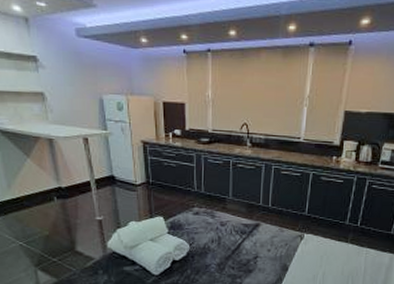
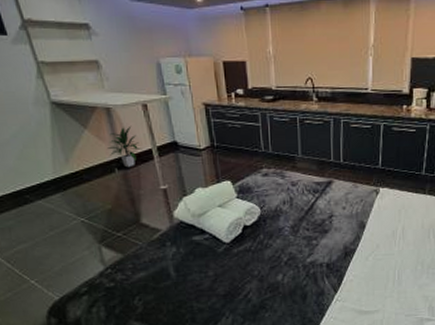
indoor plant: none [47,157,81,197] -> present [106,125,143,168]

